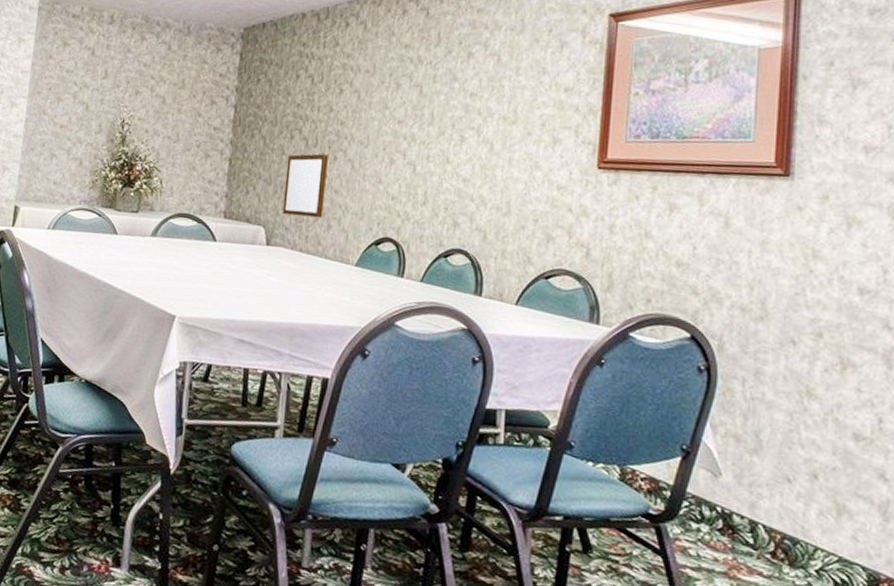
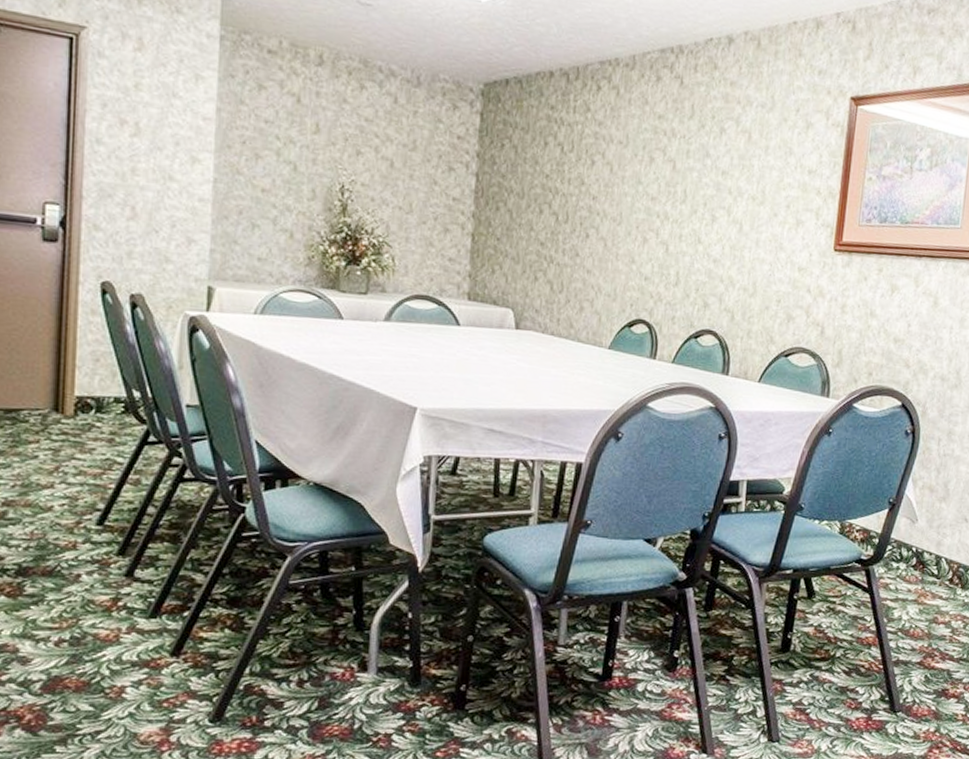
writing board: present [282,154,328,218] -> none [532,230,580,300]

